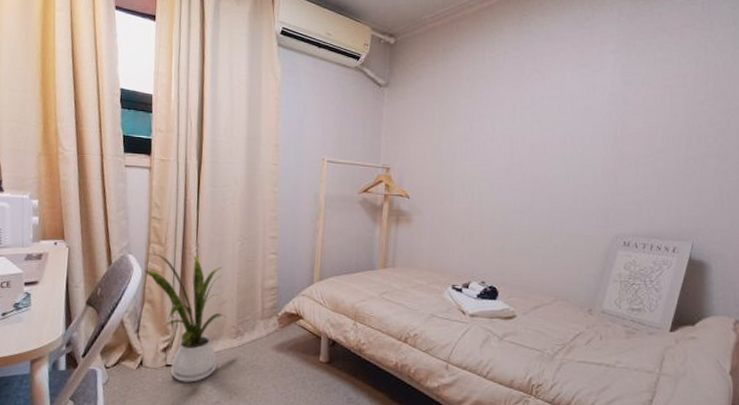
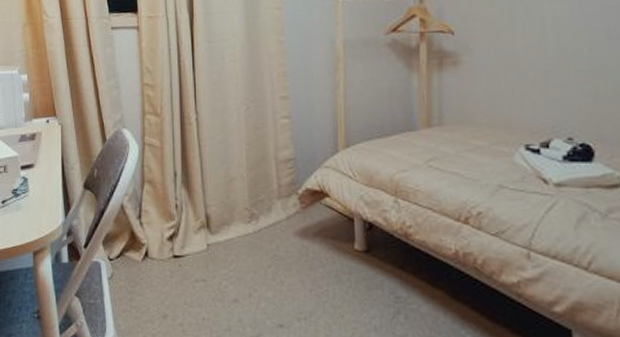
house plant: present [144,253,227,383] -> none [141,125,237,277]

